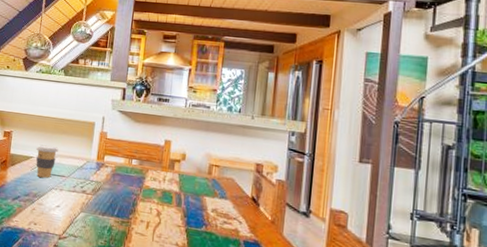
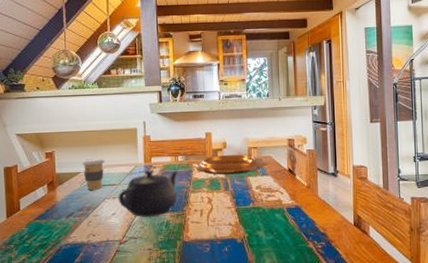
teapot: none [64,167,131,218] -> present [118,170,179,218]
decorative bowl: none [145,166,230,192] -> present [191,154,269,175]

